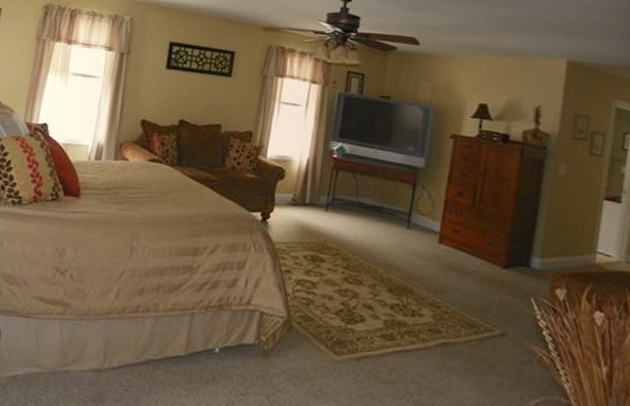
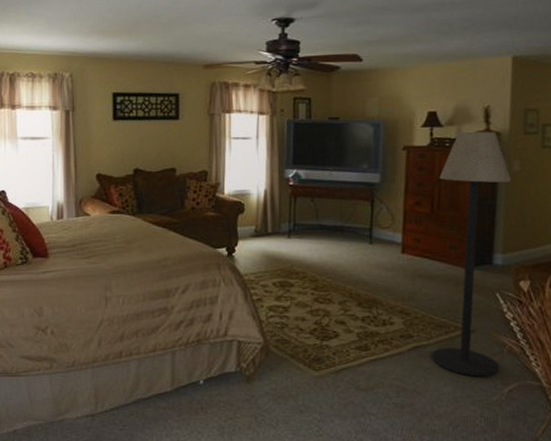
floor lamp: none [458,127,557,386] -> present [431,131,512,377]

